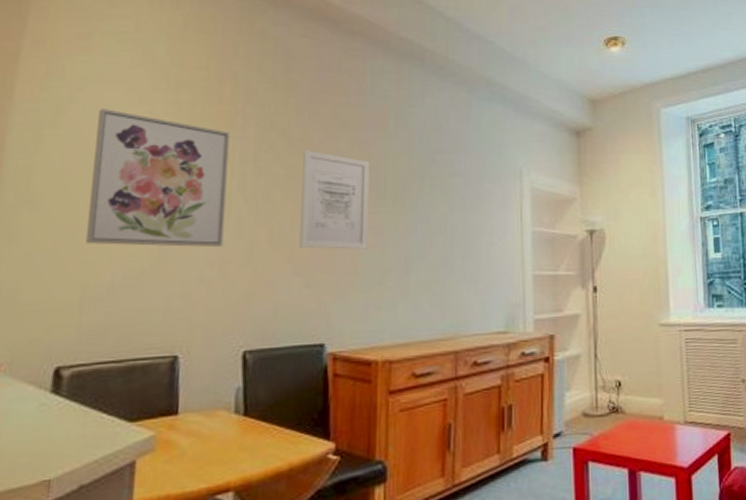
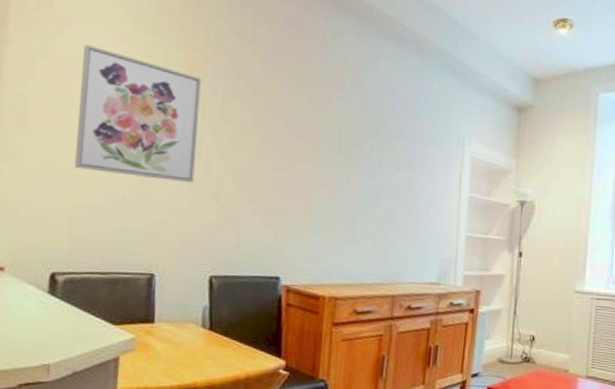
wall art: present [299,150,369,250] -> none [261,102,326,198]

